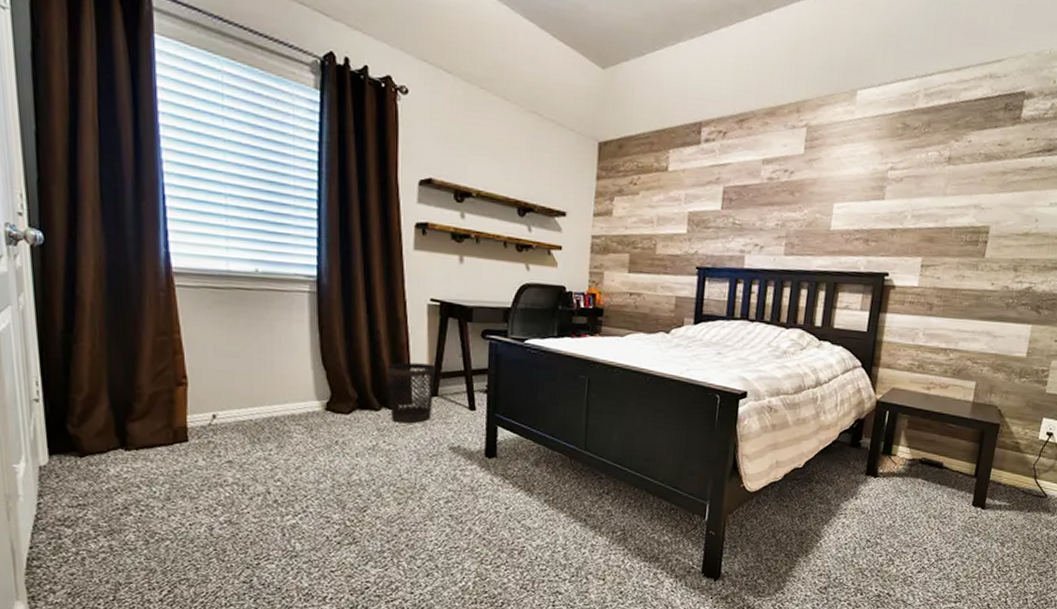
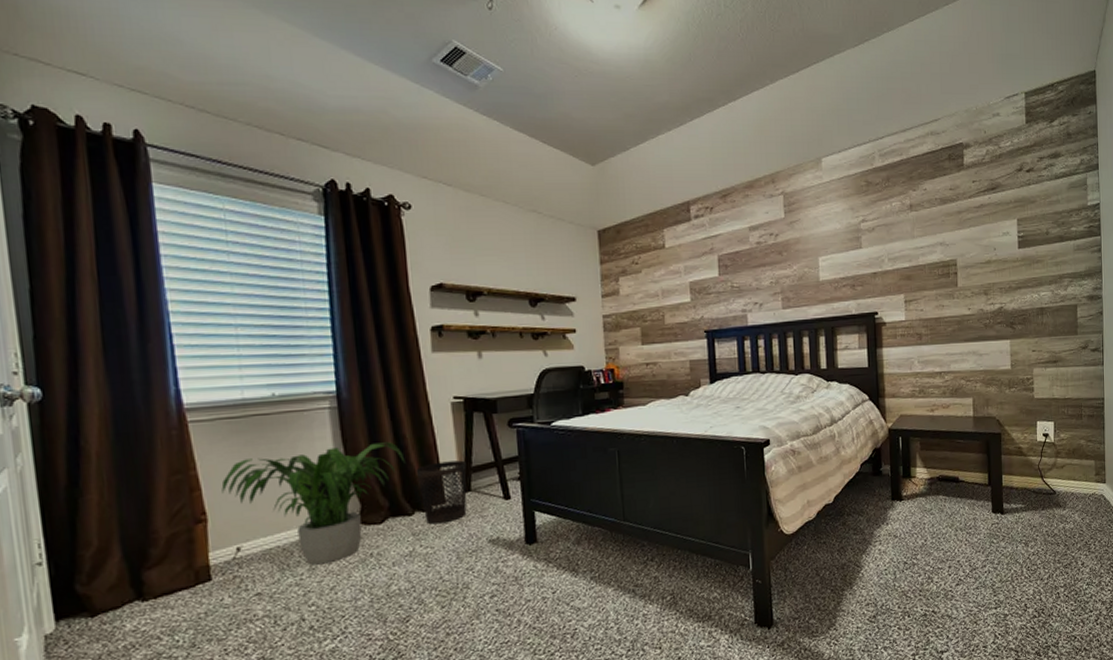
potted plant: none [202,330,377,444] -> present [221,442,405,565]

